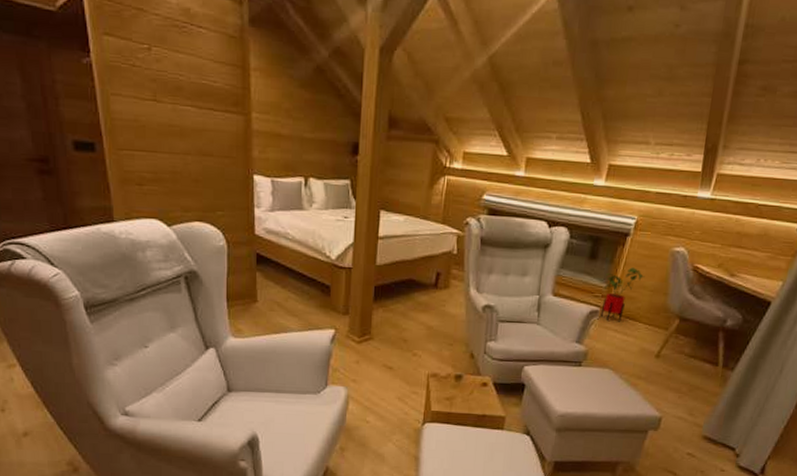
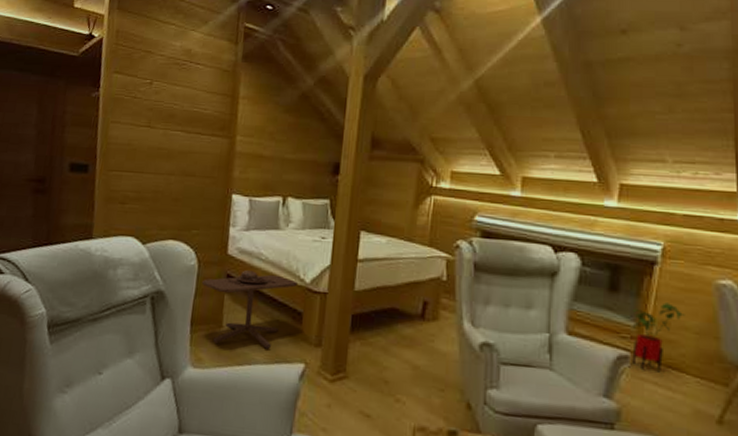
side table: none [232,249,324,318] -> present [201,270,298,349]

